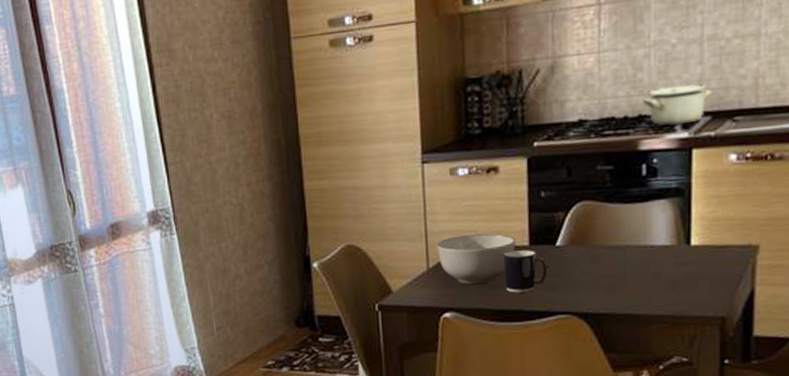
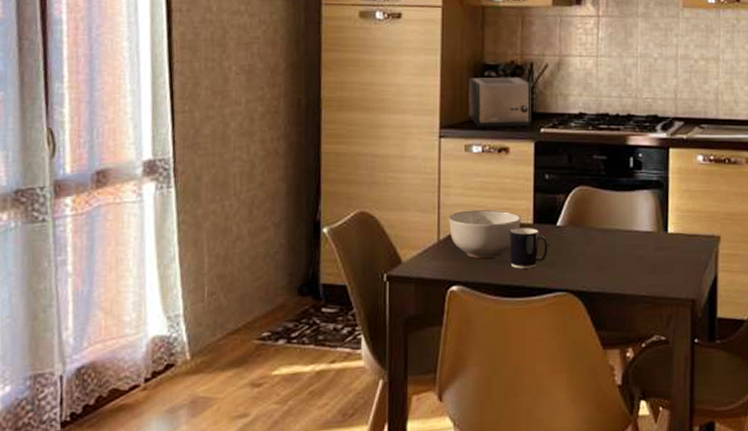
toaster: none [450,88,522,149] -> present [469,77,531,128]
saucepan: present [643,85,712,127] -> none [631,94,684,127]

